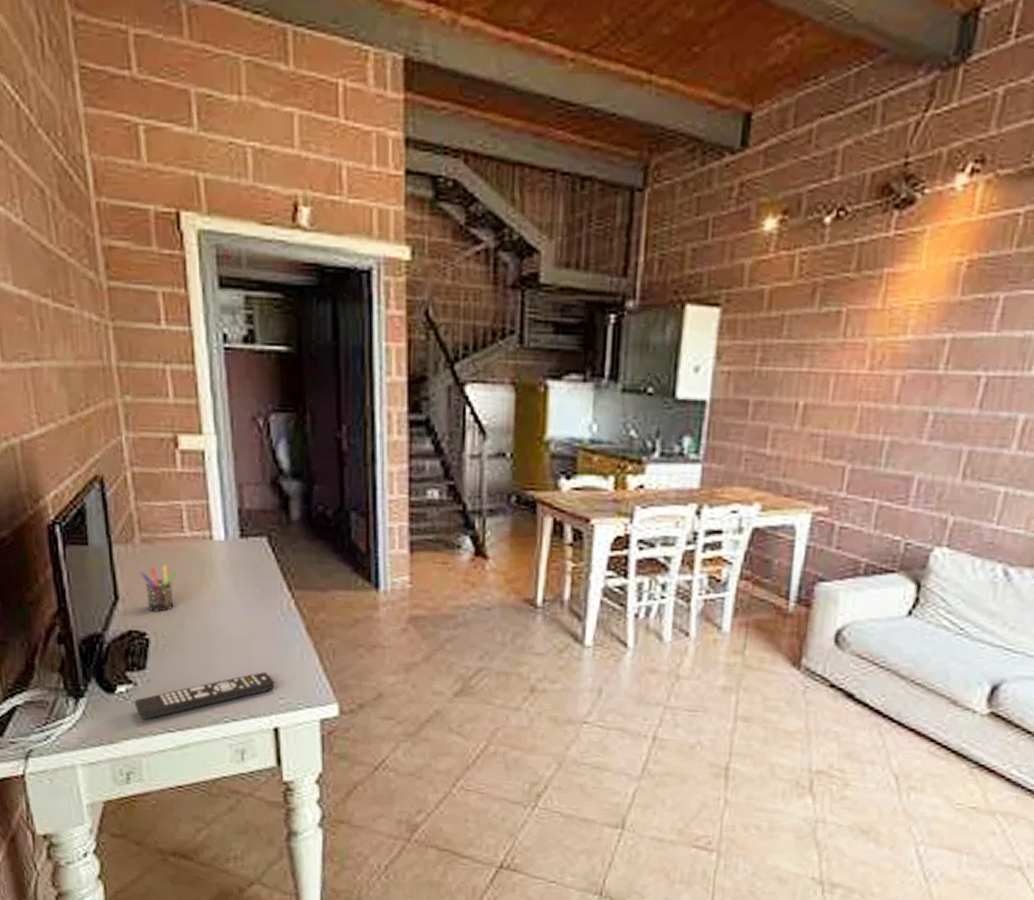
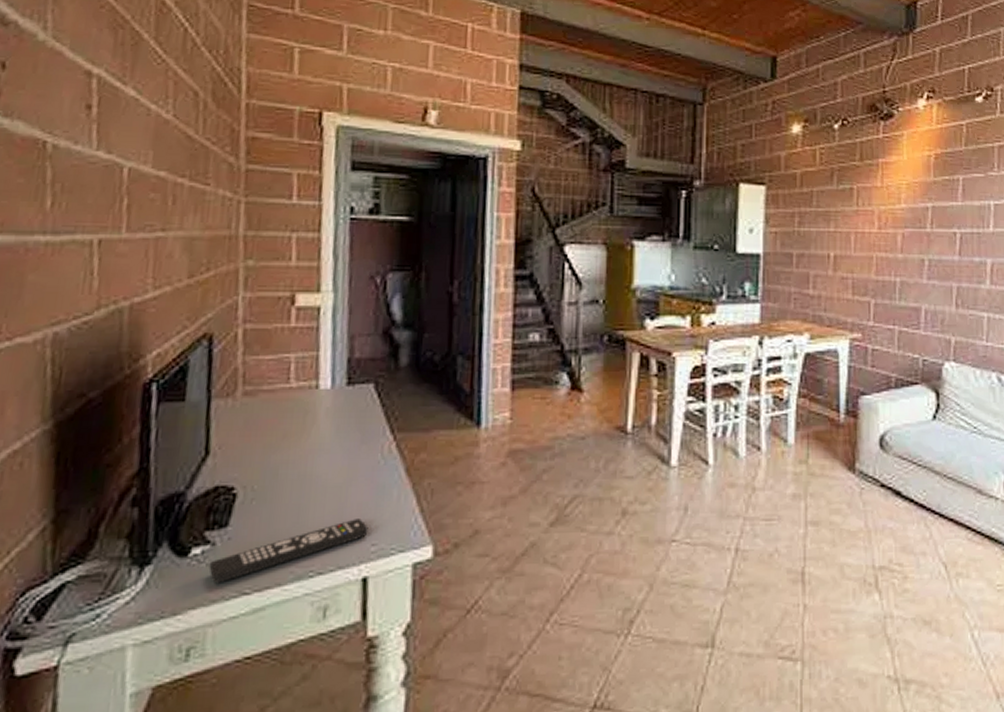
pen holder: present [139,565,176,613] -> none [236,416,276,466]

